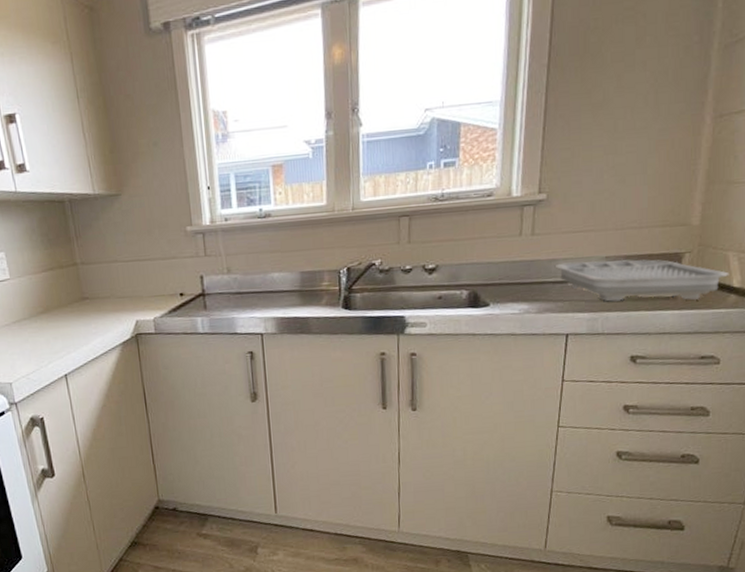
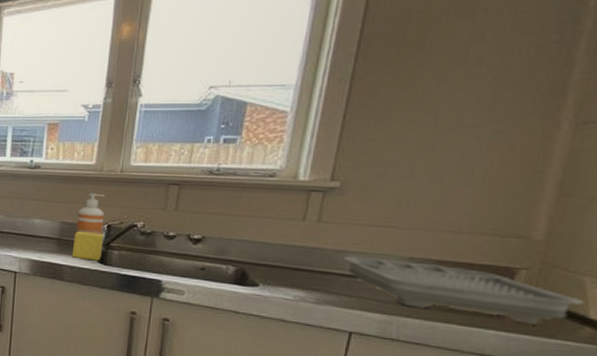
soap dispenser: none [315,236,344,282] -> present [76,193,106,234]
sponge: none [316,277,346,308] -> present [73,230,104,261]

